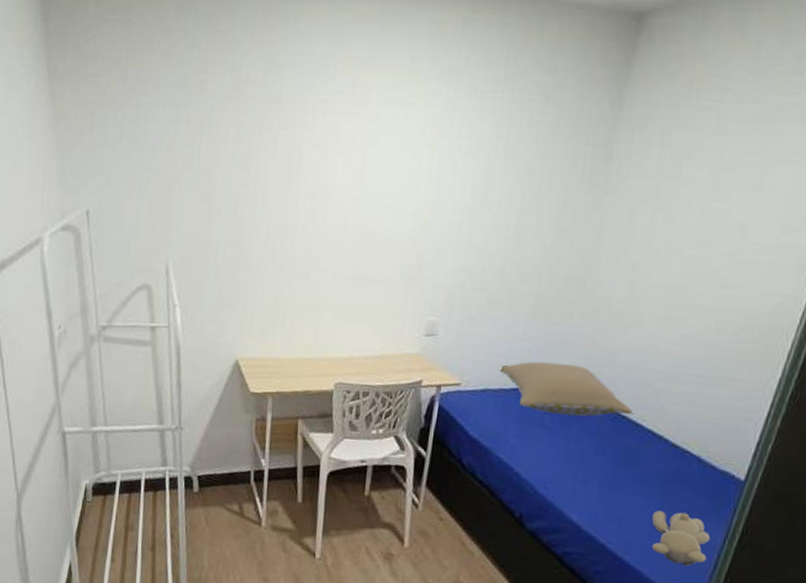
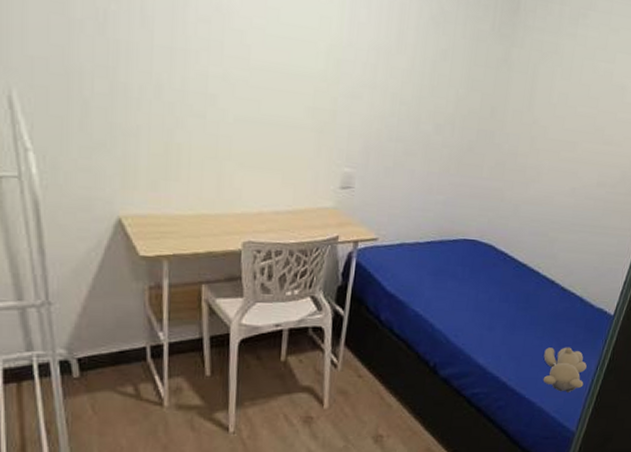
pillow: present [498,361,633,417] -> none [414,214,531,267]

